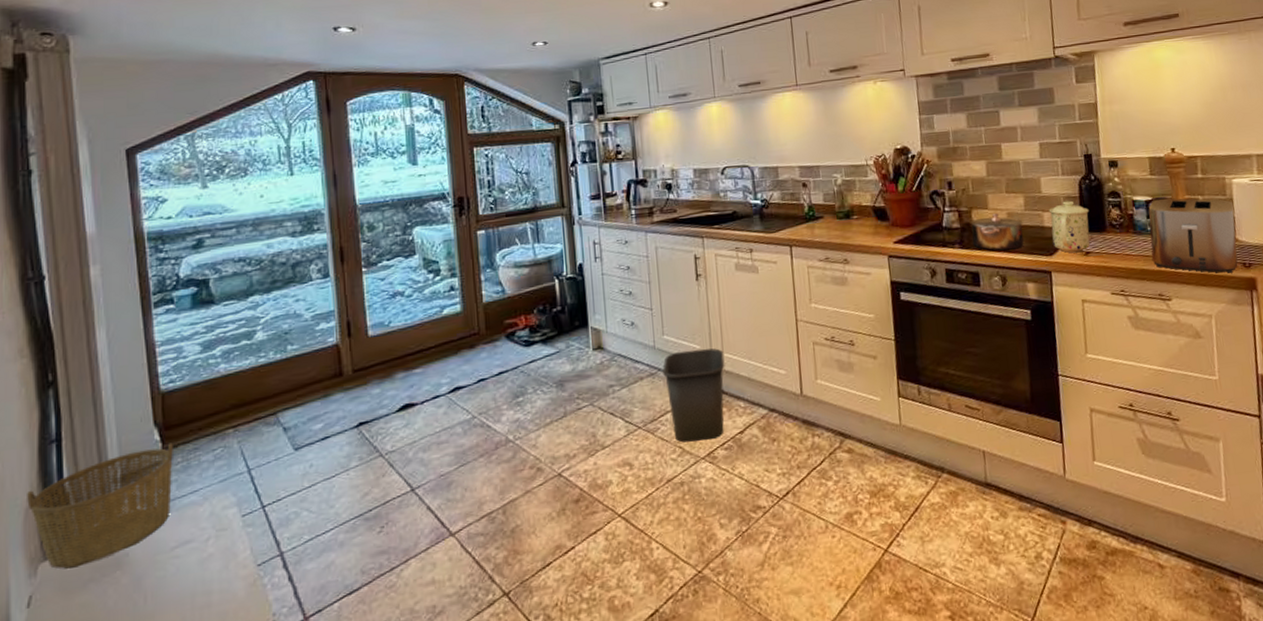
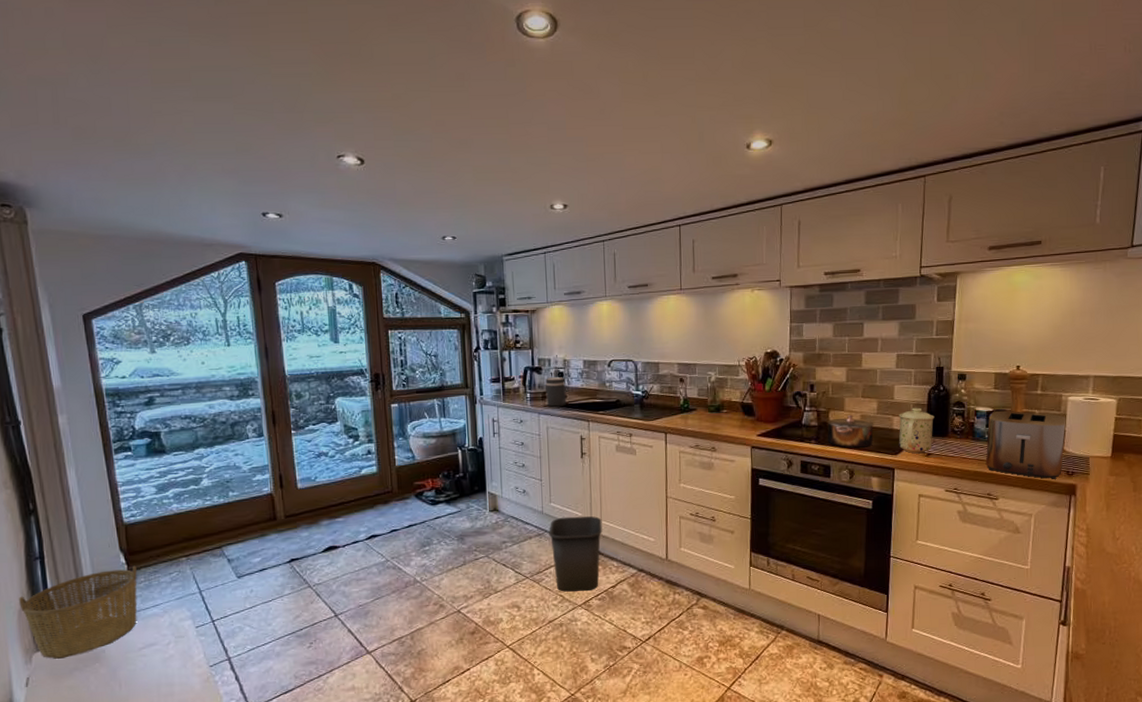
cylinder: none [652,189,677,224] -> present [545,377,567,407]

